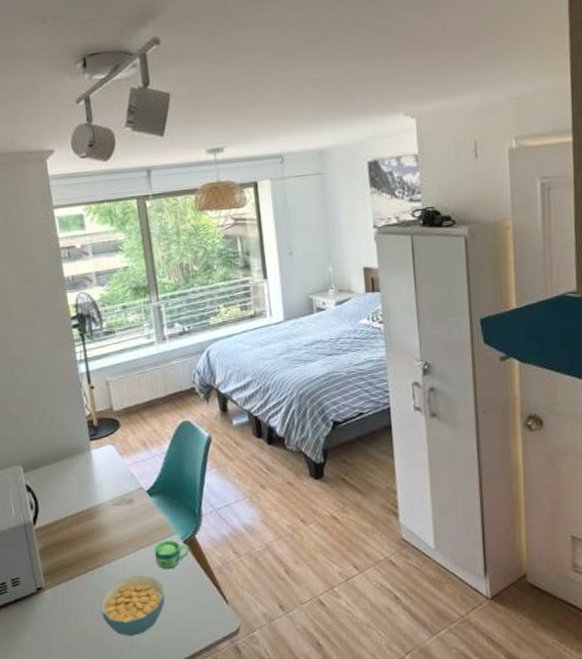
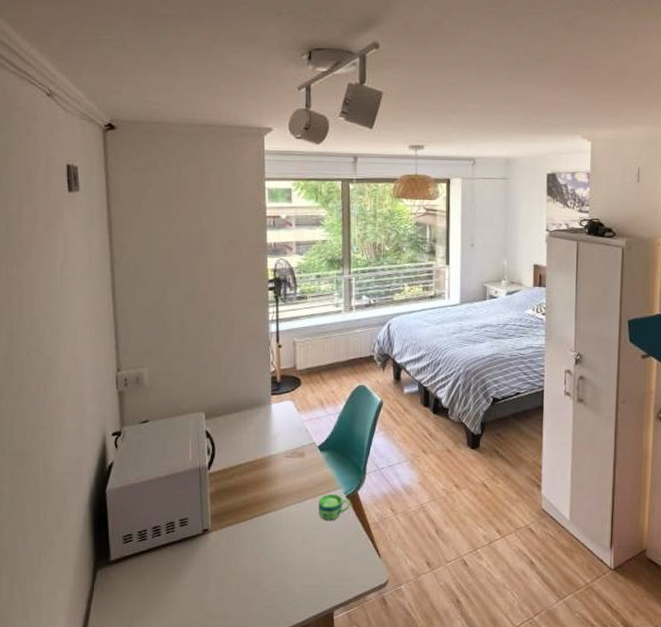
cereal bowl: present [100,575,165,637] -> none [262,525,323,583]

